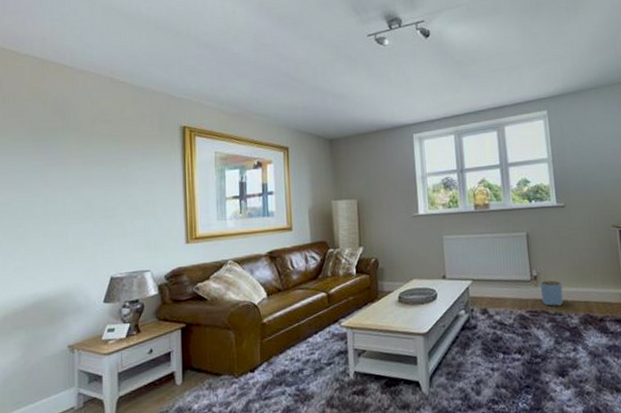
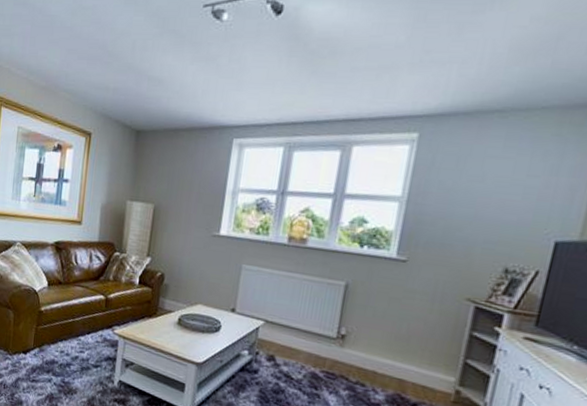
planter: present [539,280,563,306] -> none [344,342,376,376]

